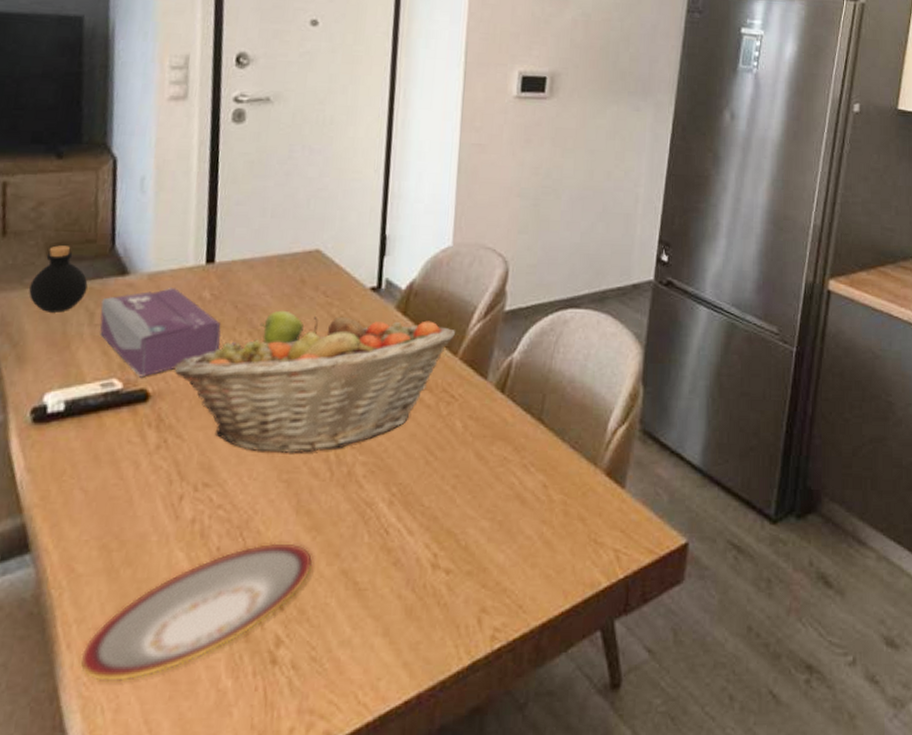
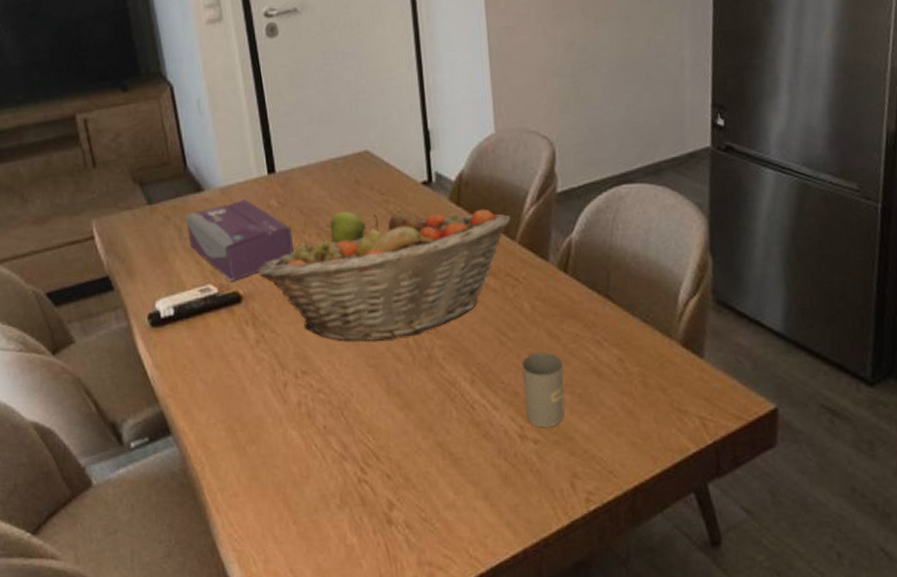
bottle: present [29,245,88,313] -> none [124,170,172,231]
plate: present [79,543,313,683] -> none [228,420,410,539]
bottle: none [442,475,487,557] -> present [521,352,565,428]

